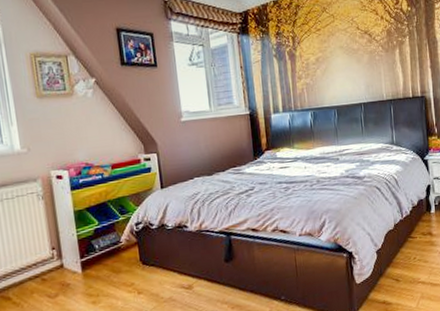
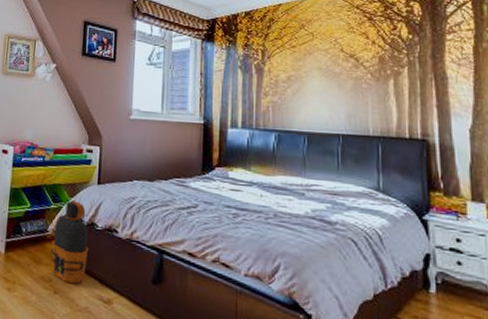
water bottle: none [126,208,165,282] -> present [50,200,89,284]

